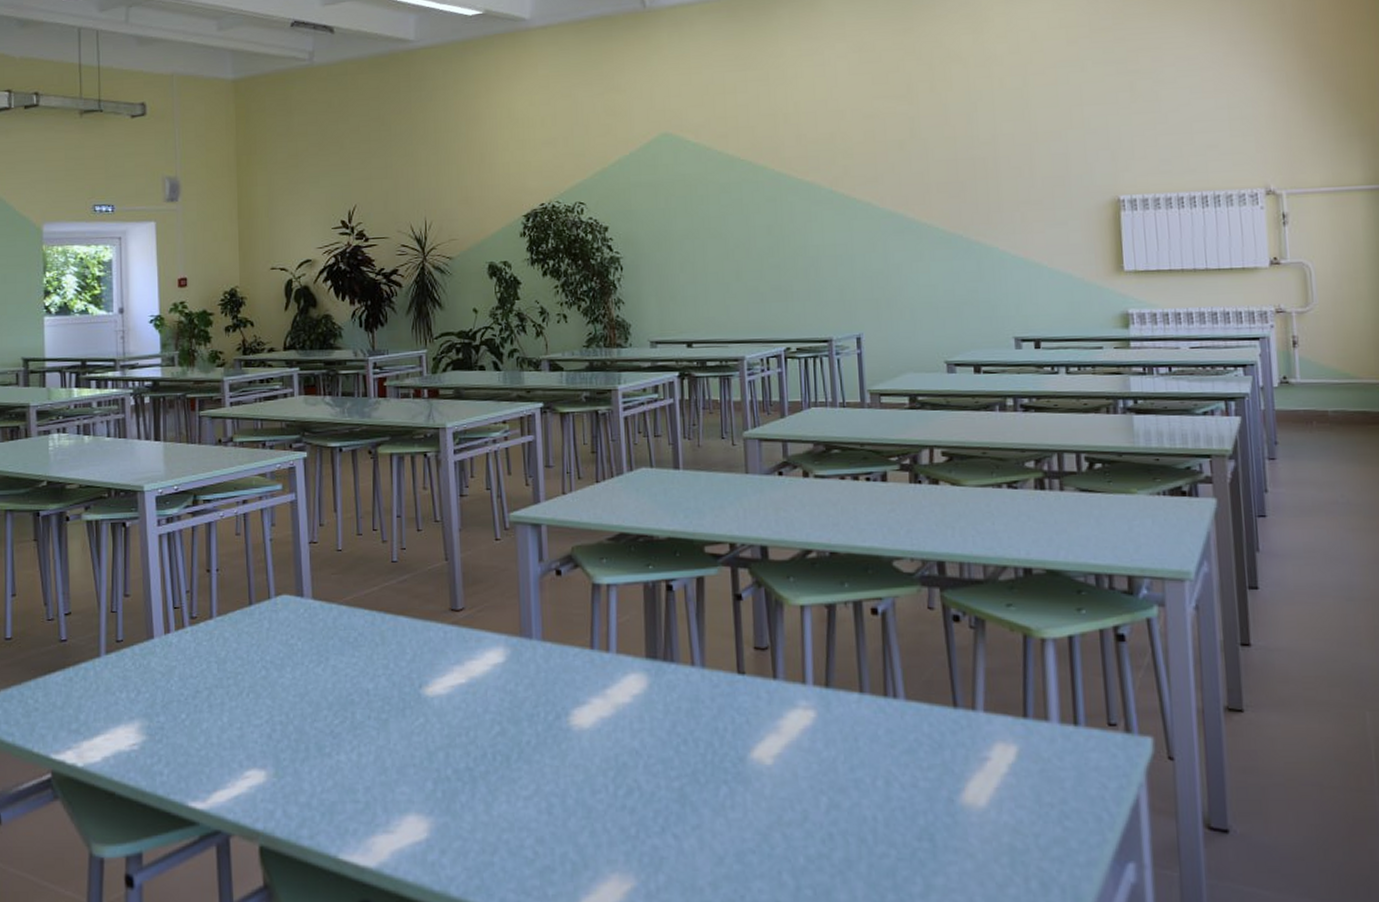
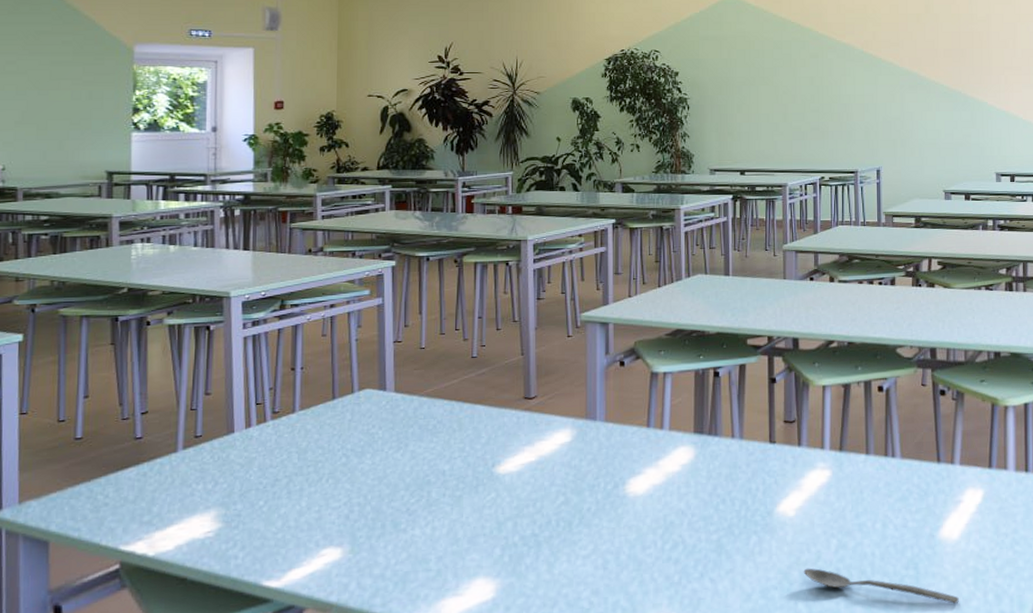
spoon: none [787,830,991,889] -> present [803,568,959,604]

